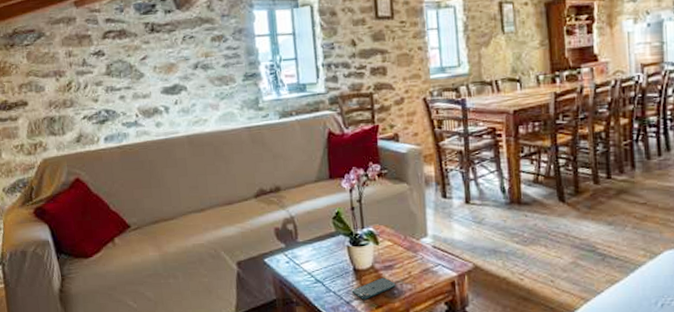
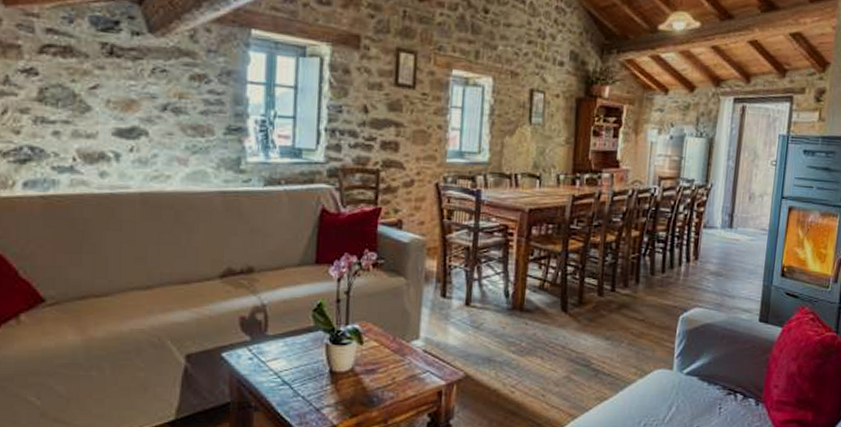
smartphone: present [352,277,396,300] -> none [325,382,377,407]

